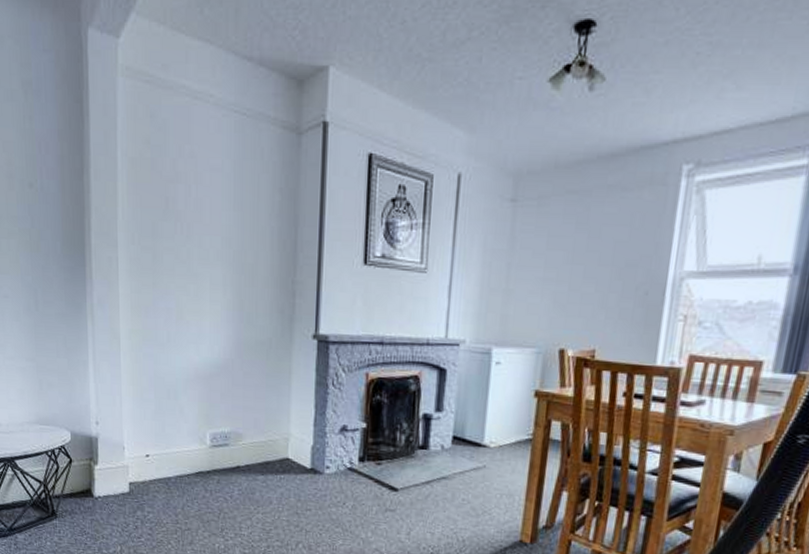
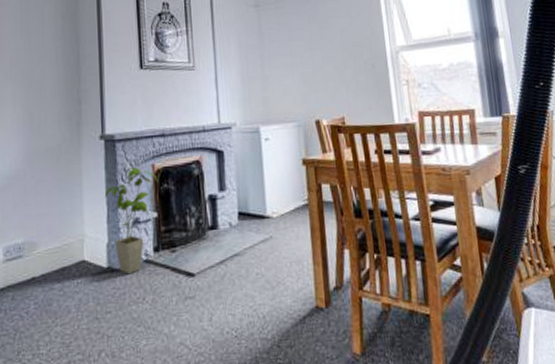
house plant: none [314,373,371,479] -> present [105,167,158,275]

